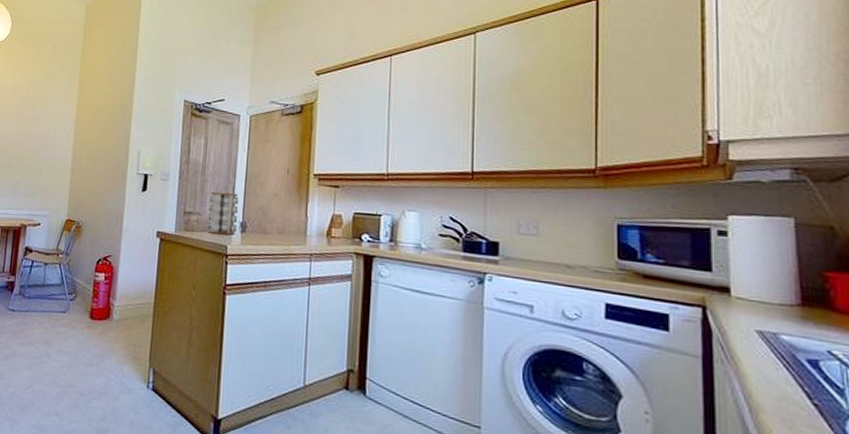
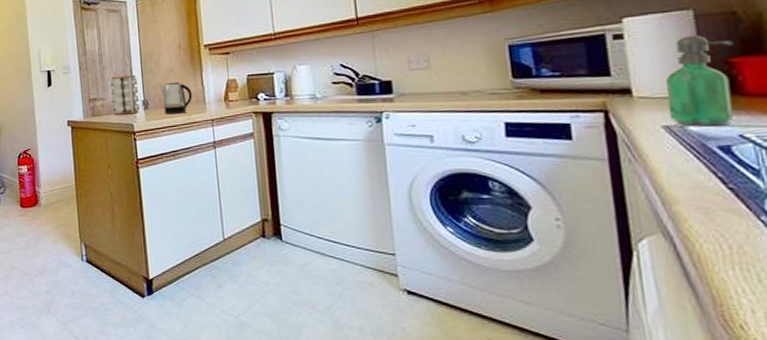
kettle: none [262,207,294,243] -> present [161,81,192,115]
soap dispenser: none [763,243,830,339] -> present [666,35,735,127]

